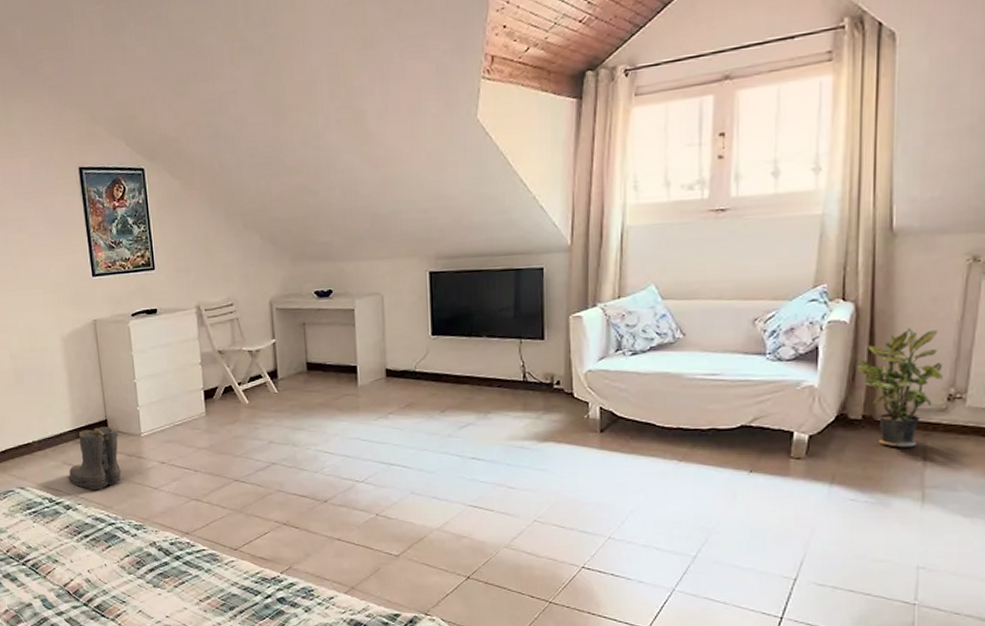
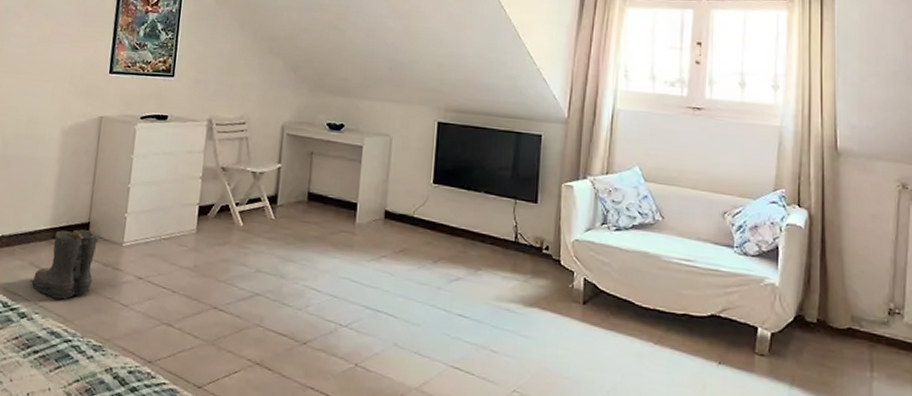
potted plant: present [857,327,943,448] -> none [812,239,883,357]

